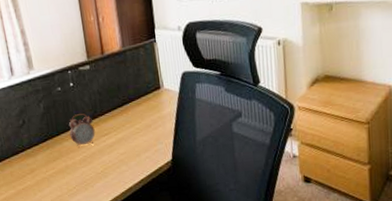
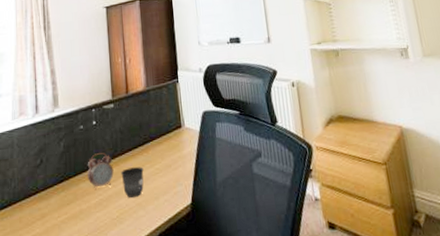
mug: none [102,126,125,155] -> present [121,167,144,198]

